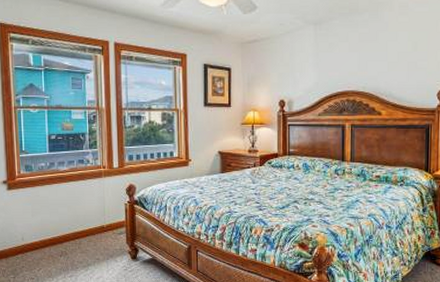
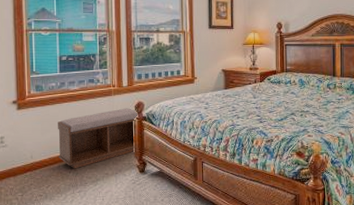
bench: none [48,191,131,253] -> present [58,108,139,169]

